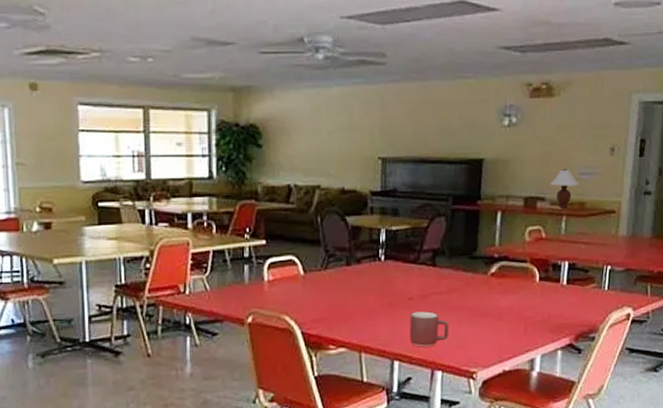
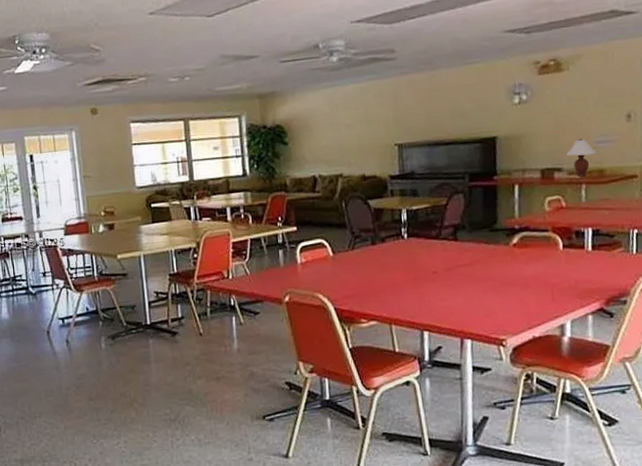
mug: present [409,311,448,347] -> none [435,283,475,318]

